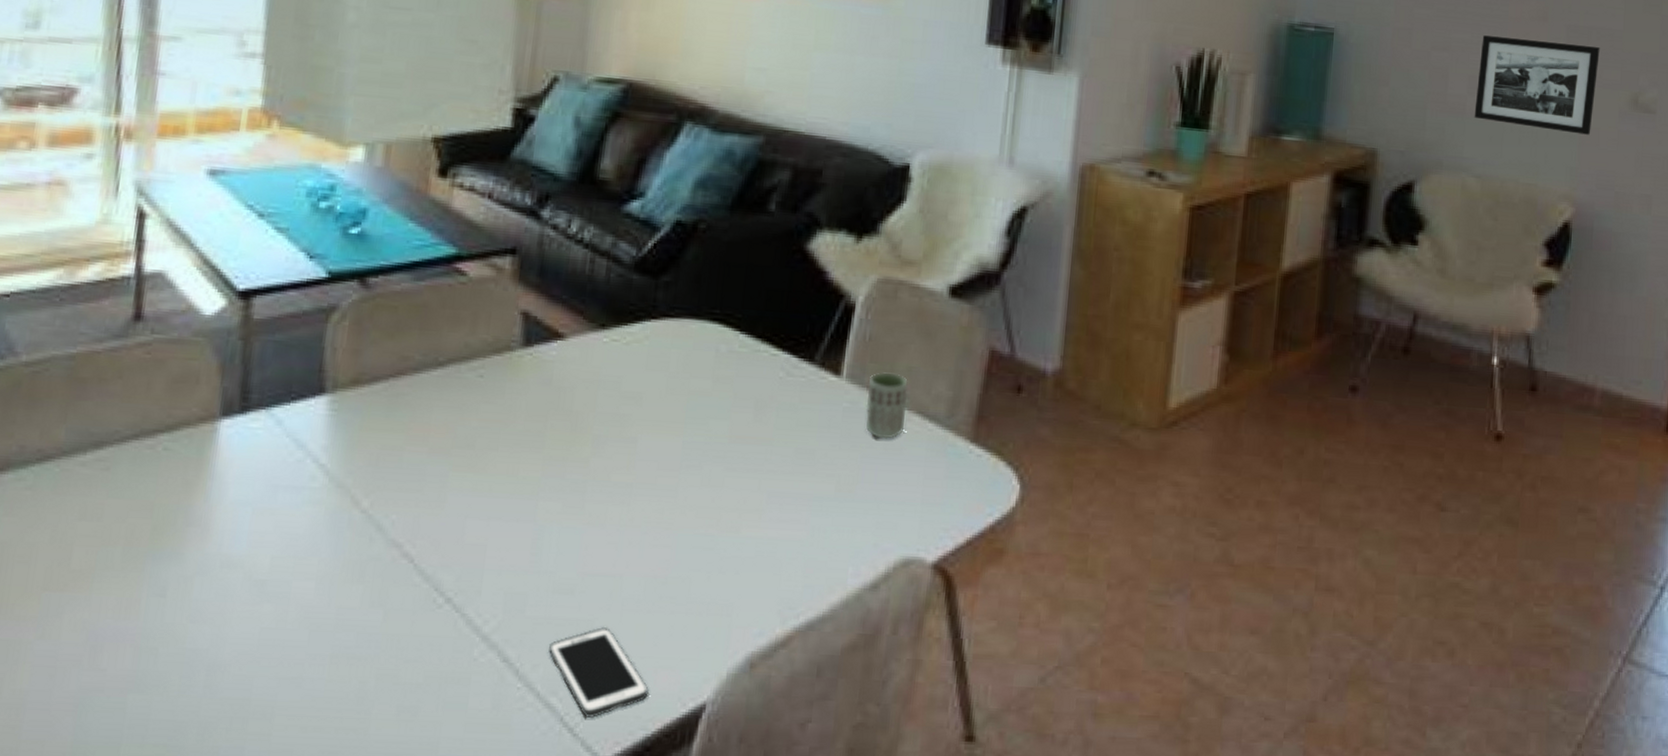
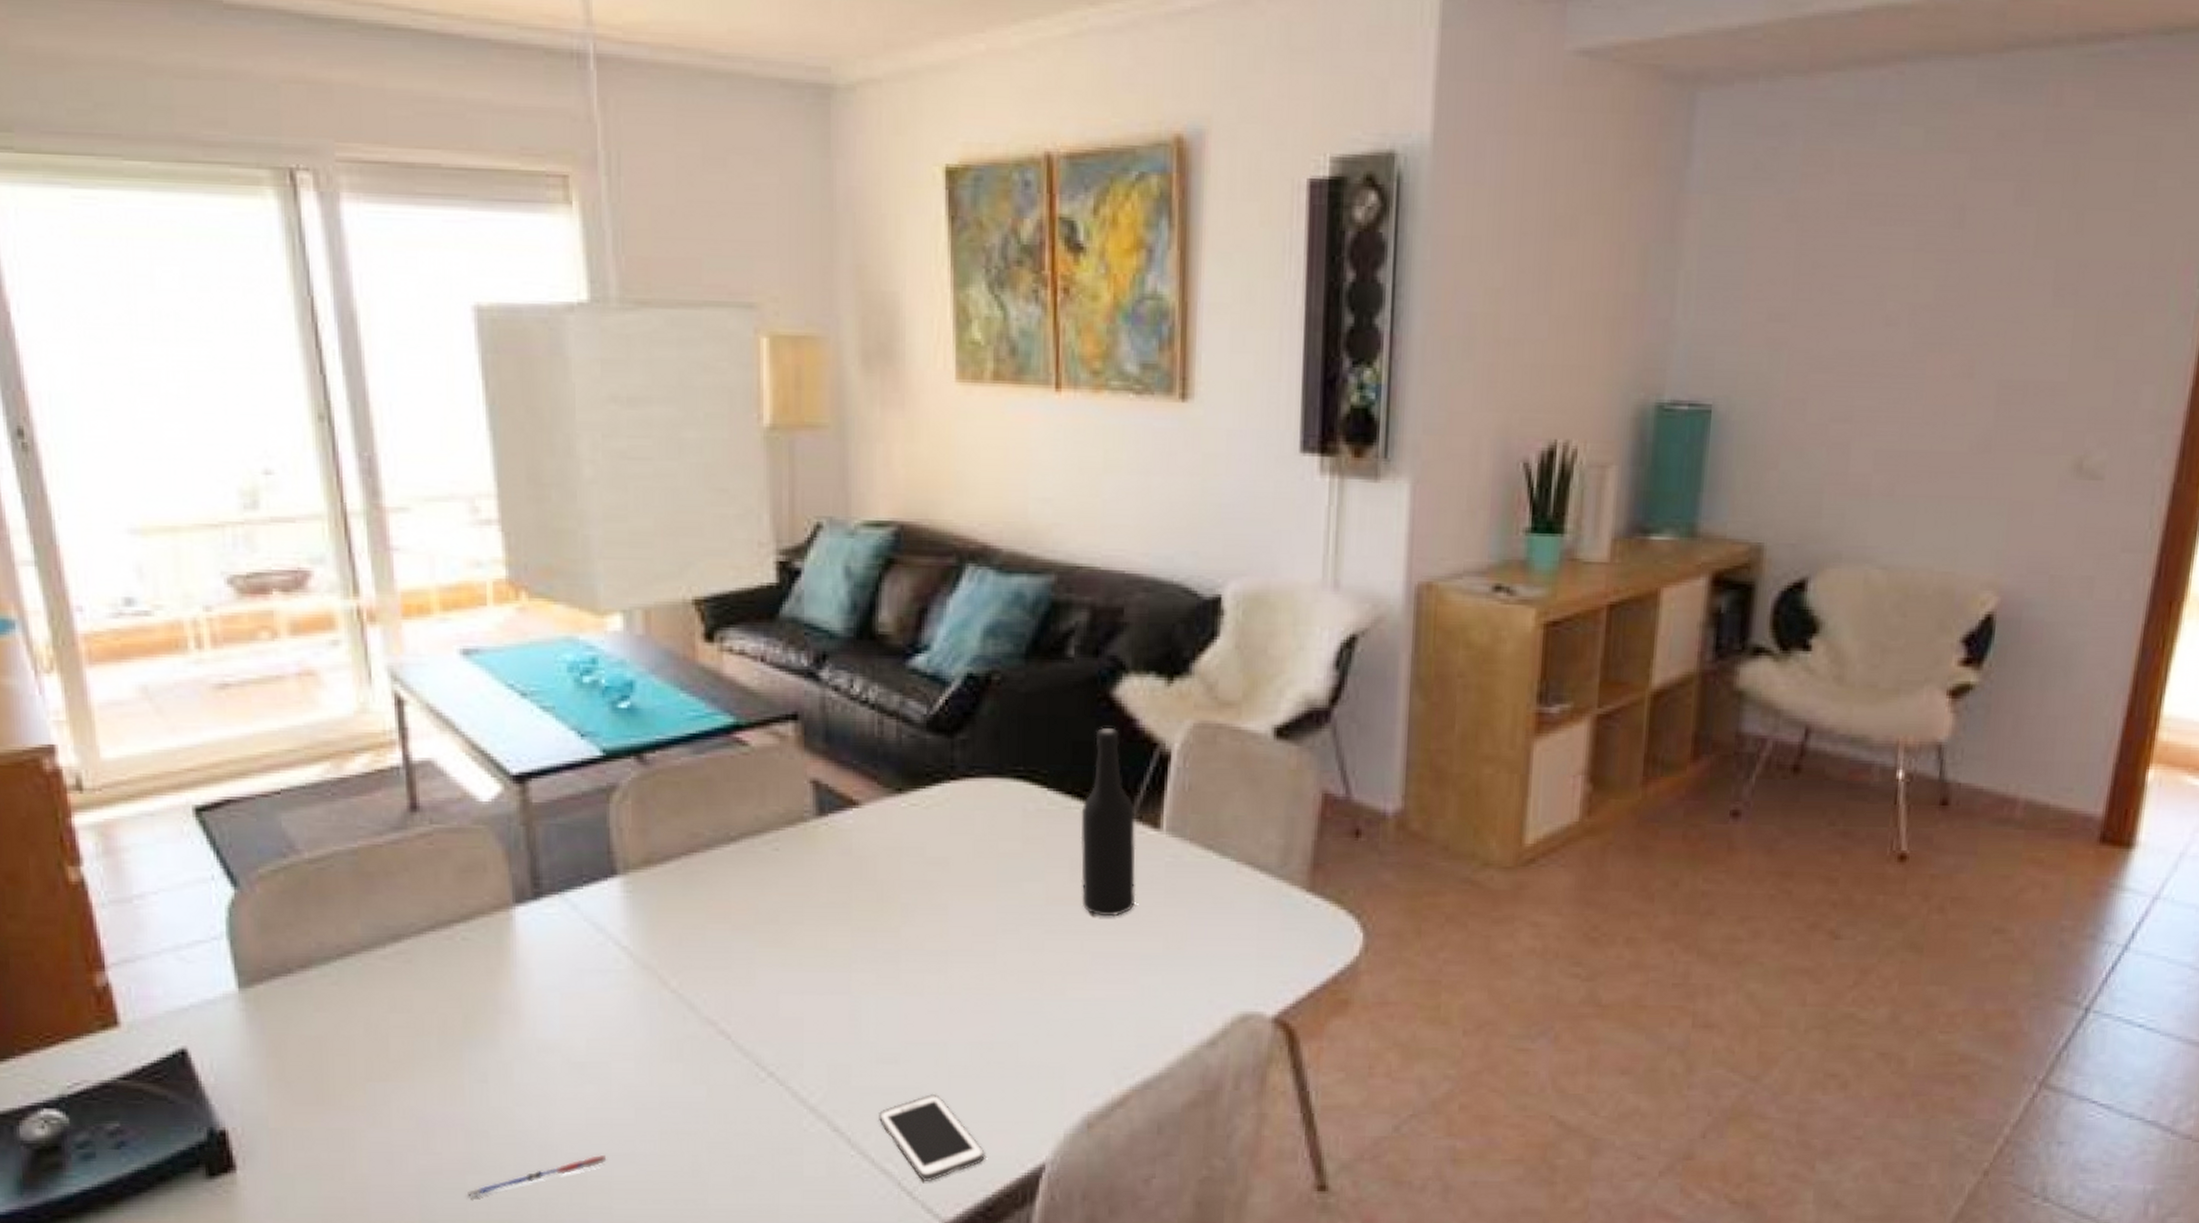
pen: none [124,677,274,719] -> present [466,1154,607,1198]
bottle: none [763,277,818,458] -> present [1080,727,1136,917]
cup: present [866,372,908,439] -> none [1190,823,1235,893]
picture frame: present [1474,35,1600,135] -> none [1880,400,2038,511]

